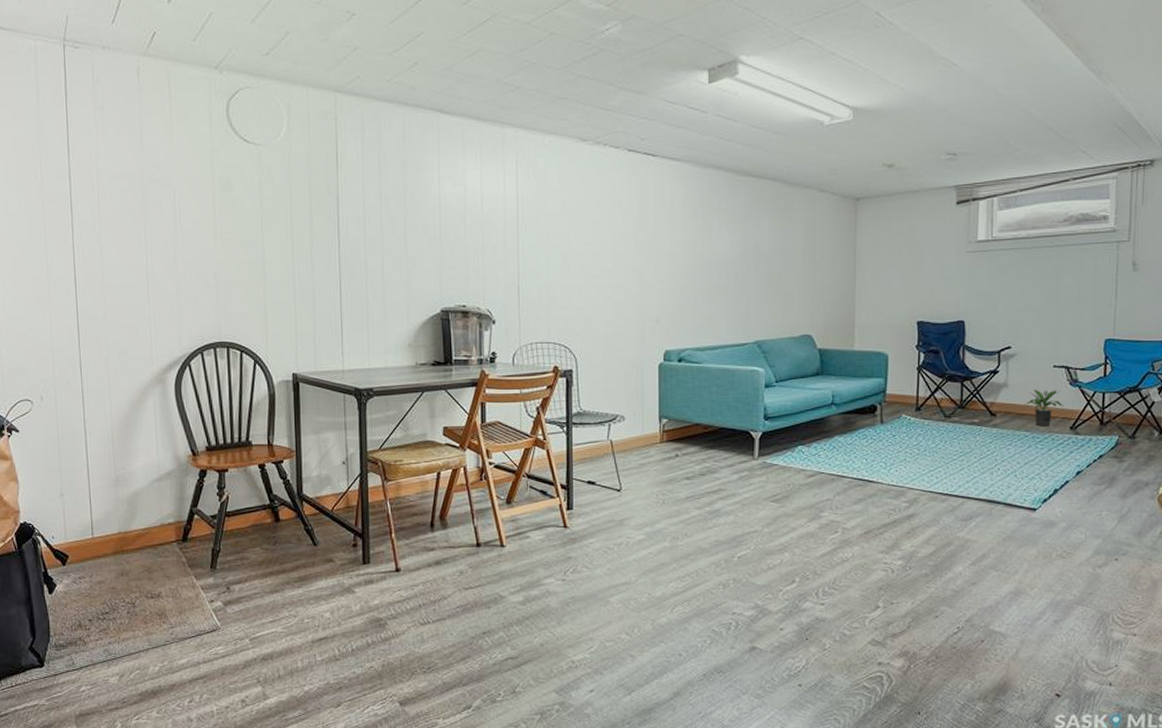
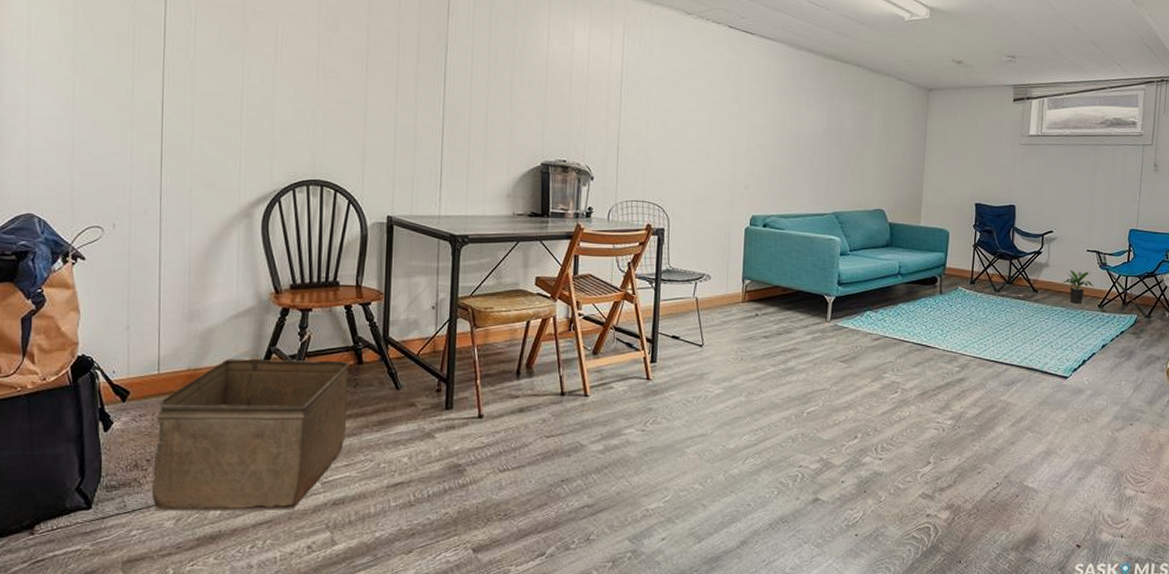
storage bin: none [94,519,269,668] -> present [152,359,349,511]

